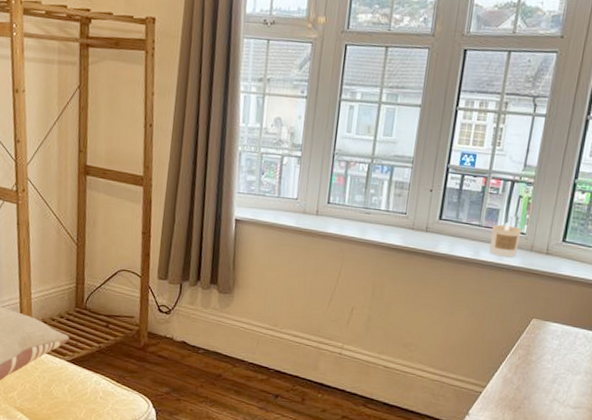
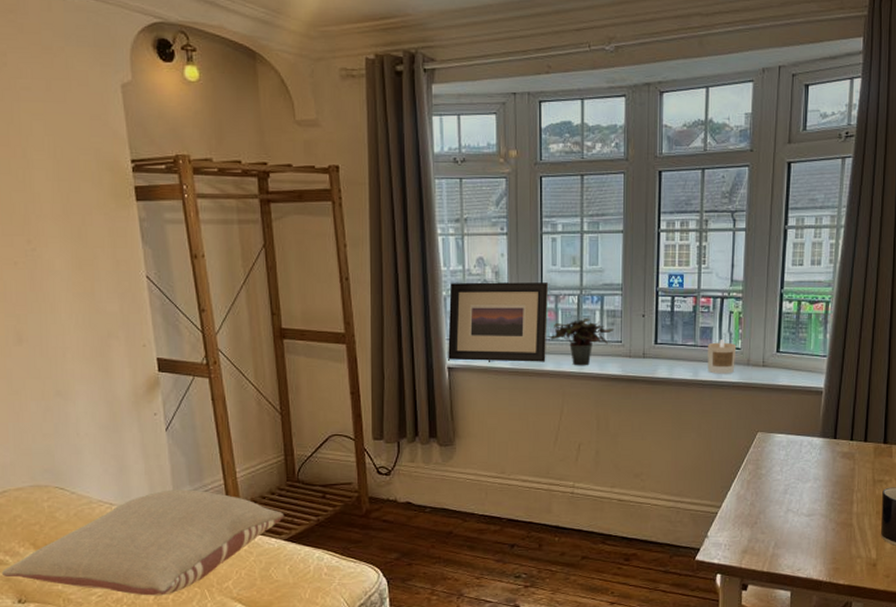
picture frame: none [236,139,342,225] -> present [448,282,549,362]
potted plant: none [334,187,401,233] -> present [547,318,614,366]

